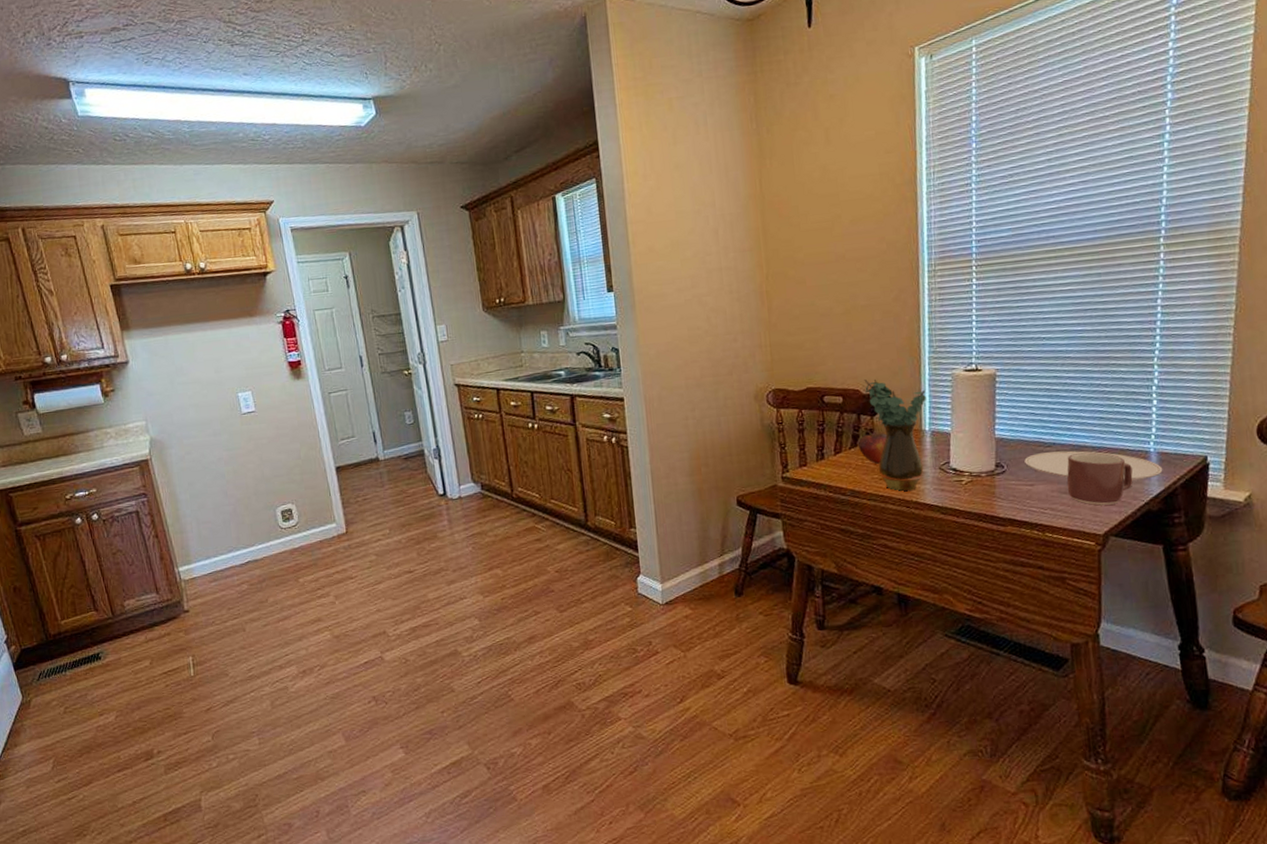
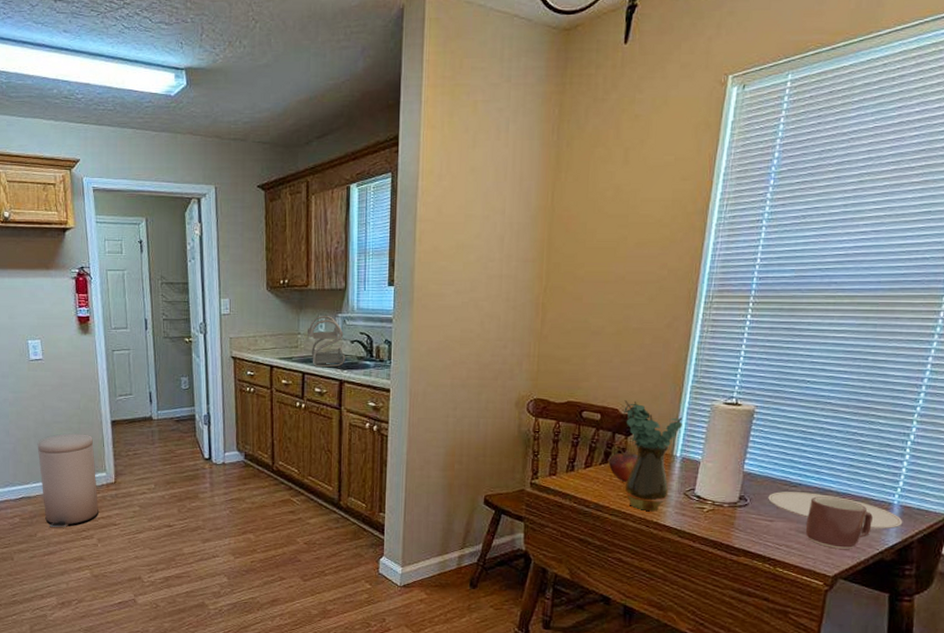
pedal bin: none [258,484,332,591] -> present [37,433,98,528]
dish rack: none [530,329,574,385] -> present [308,315,346,368]

